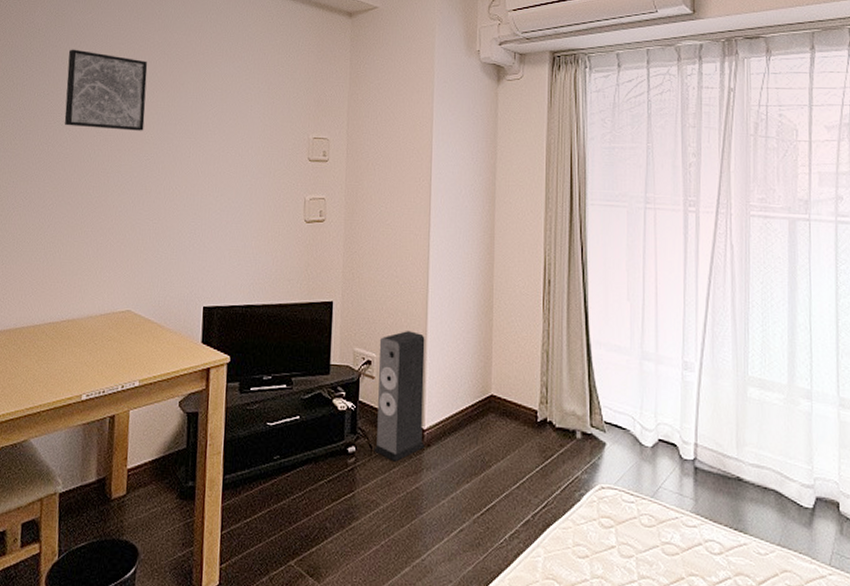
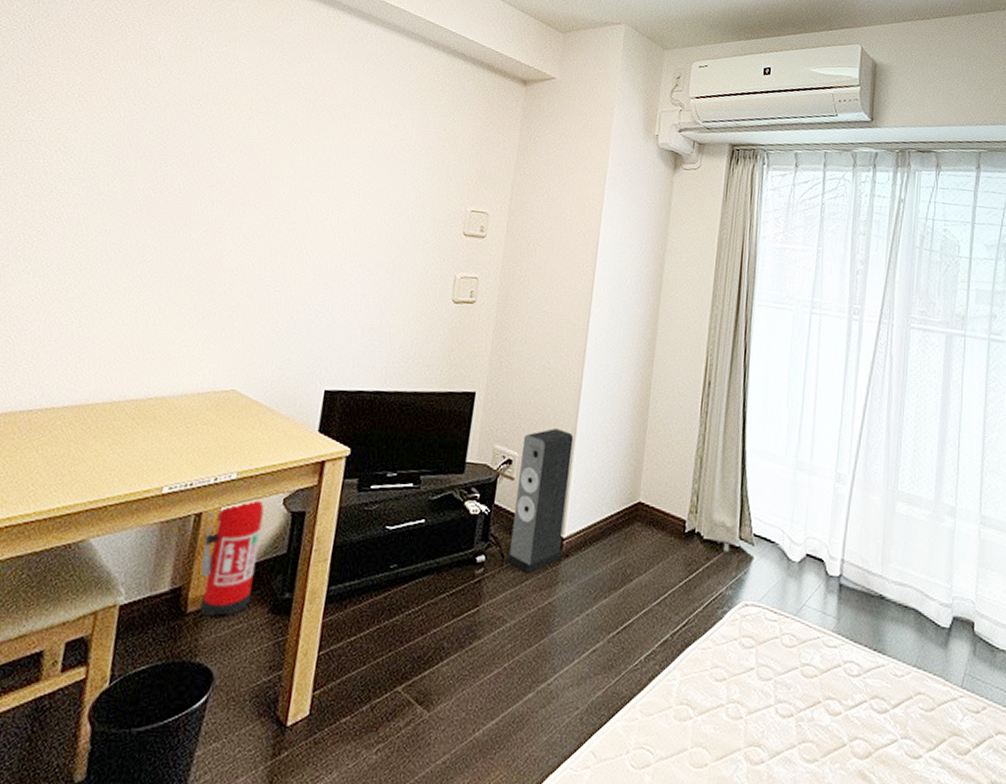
wall art: present [64,49,148,131] -> none [179,84,288,185]
fire extinguisher: none [118,403,165,502] -> present [199,500,264,617]

